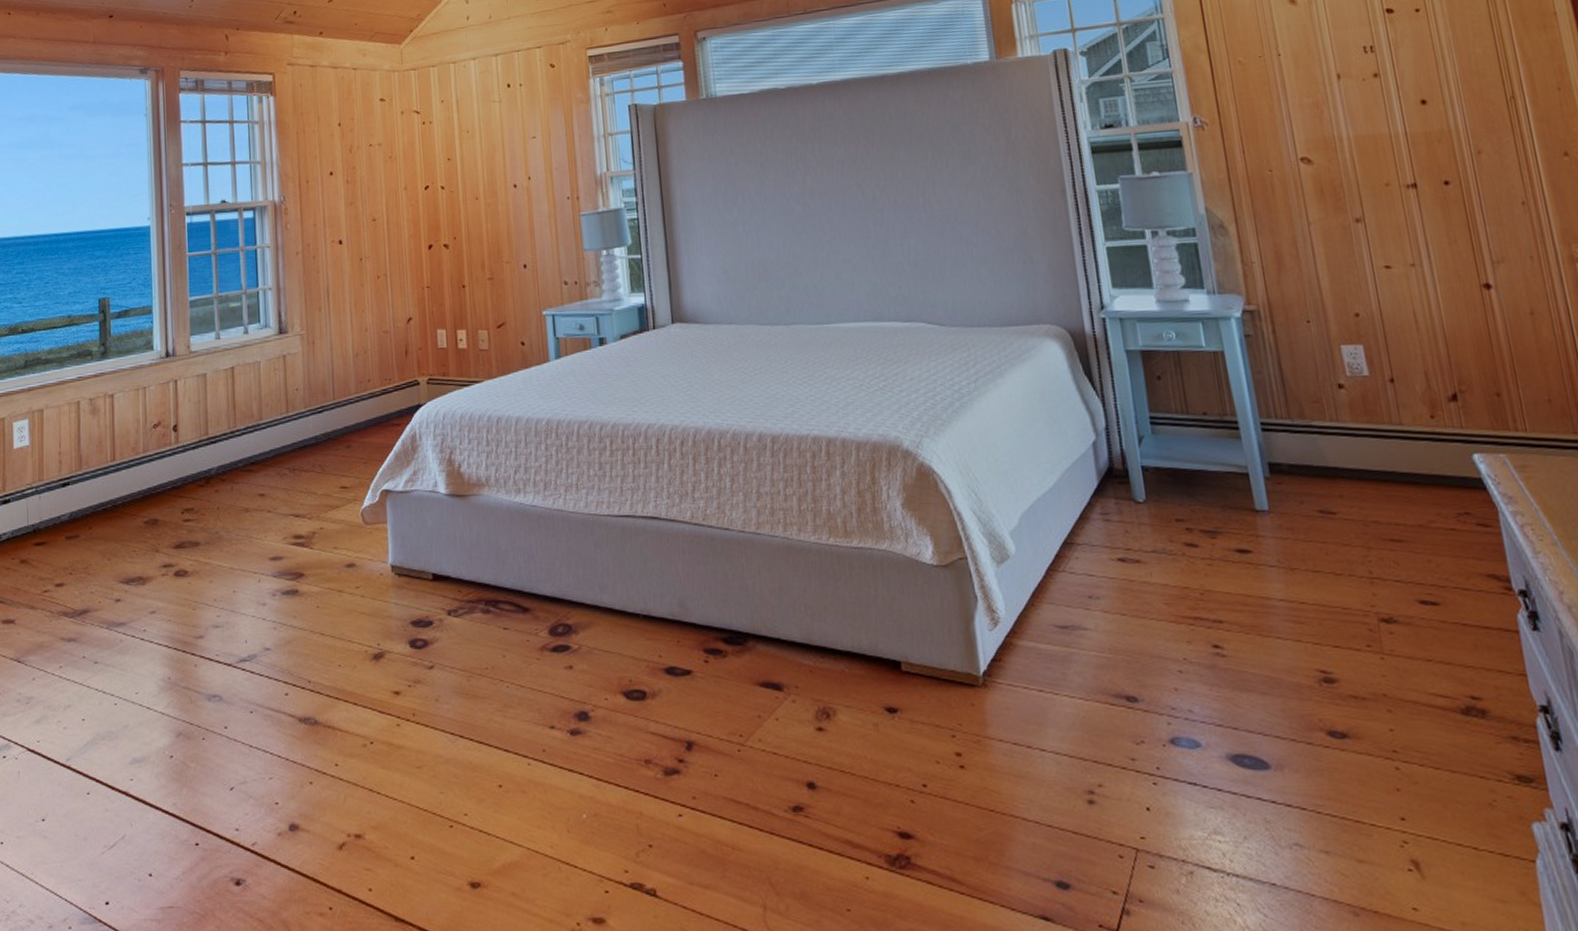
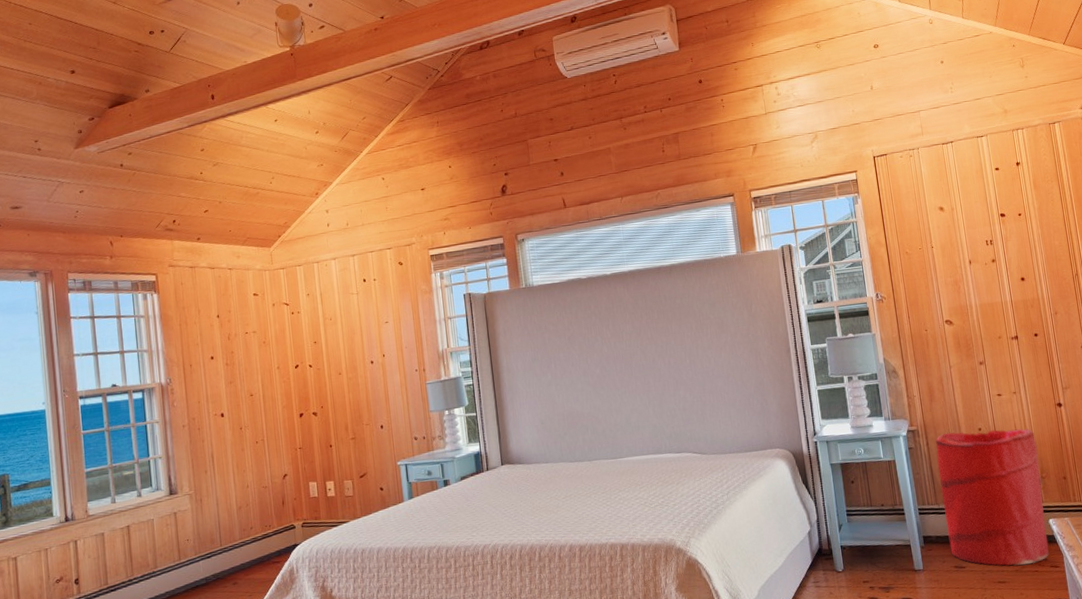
laundry hamper: none [1286,316,1475,519] -> present [935,428,1050,566]

